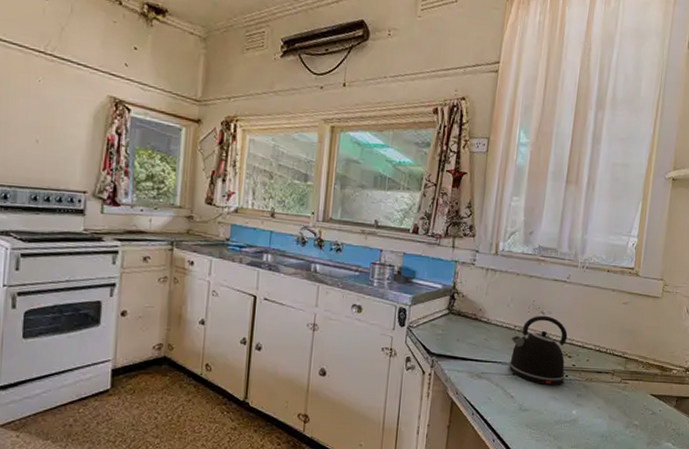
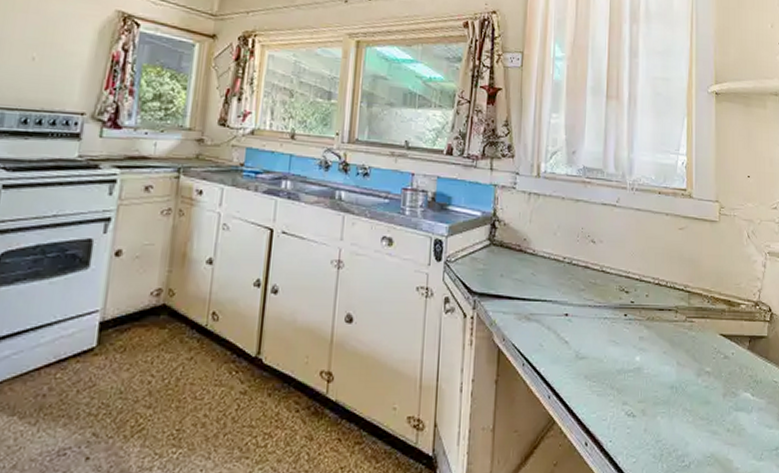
kettle: present [508,315,568,386] -> none [560,244,624,328]

